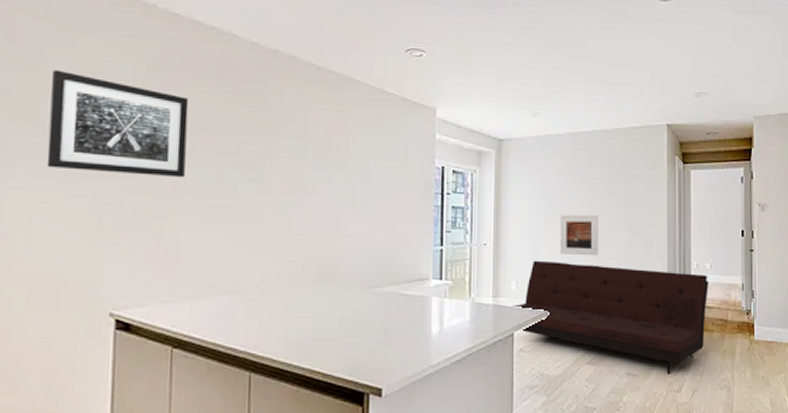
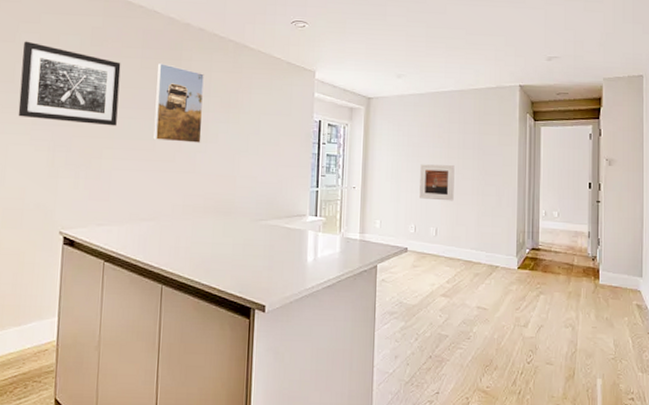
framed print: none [234,98,299,196] -> present [153,62,204,143]
sofa: present [511,260,709,375] -> none [376,203,556,311]

